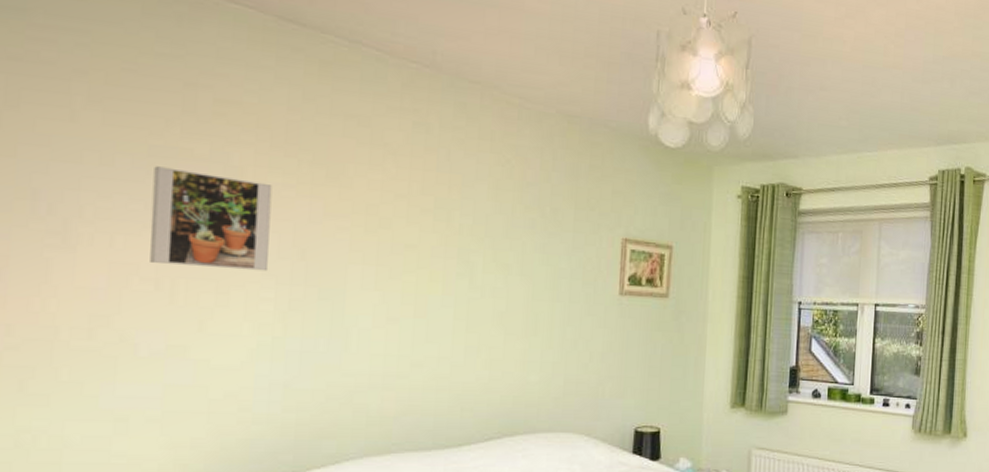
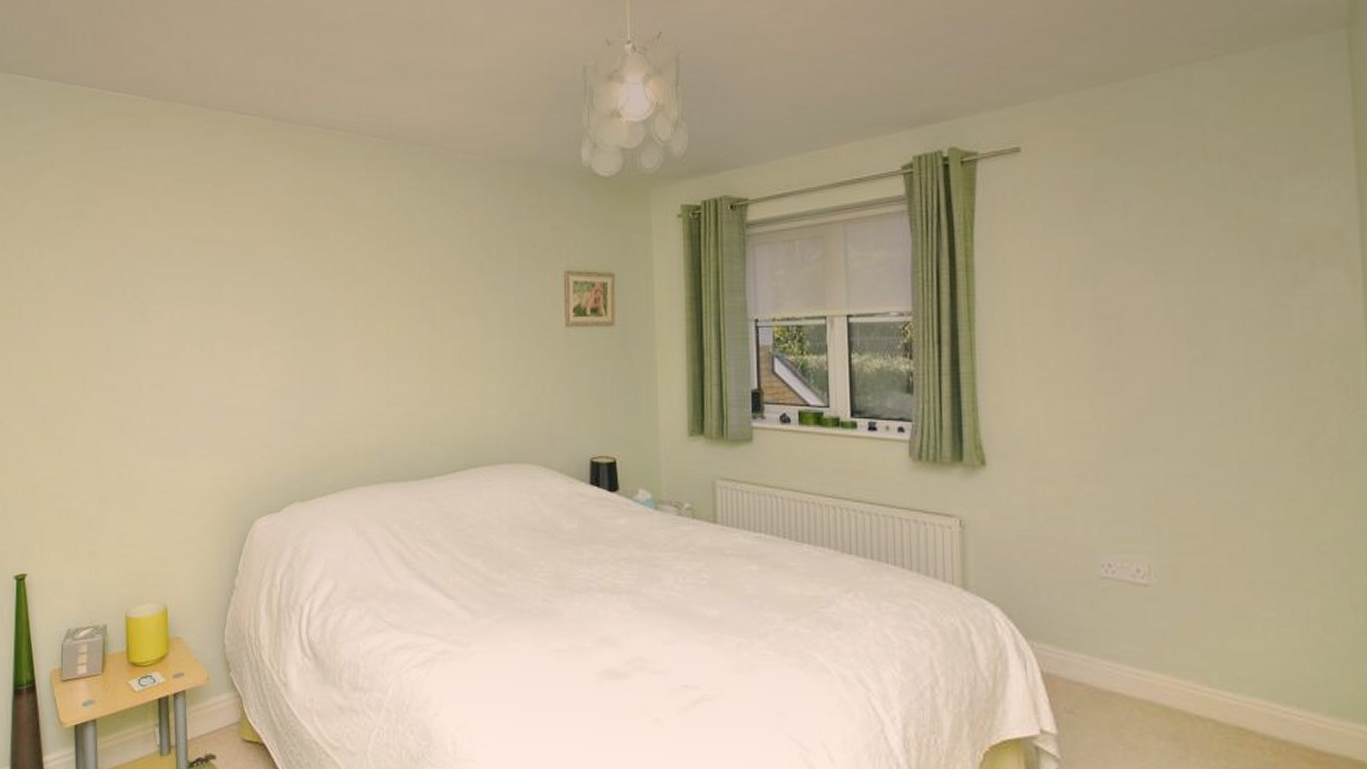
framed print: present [150,166,272,272] -> none [196,252,277,330]

